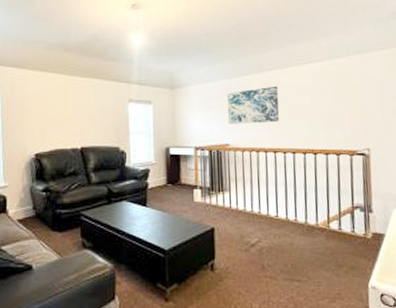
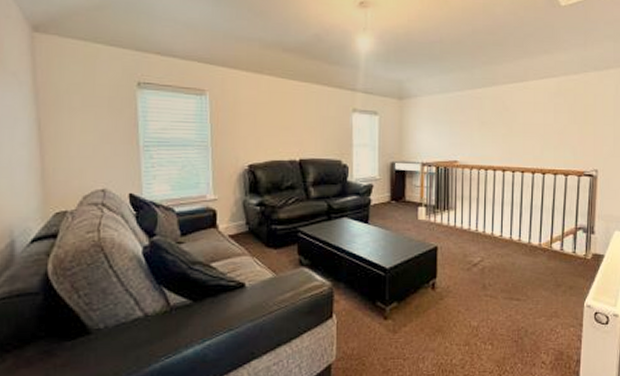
wall art: present [226,86,279,124] -> none [457,101,511,140]

